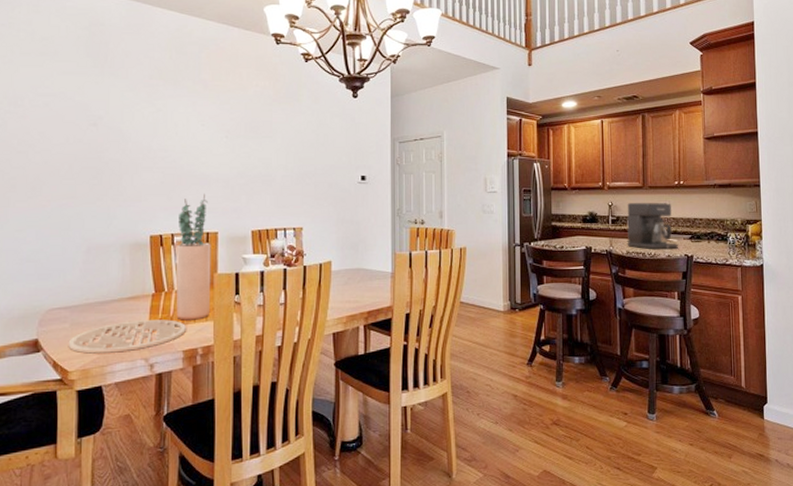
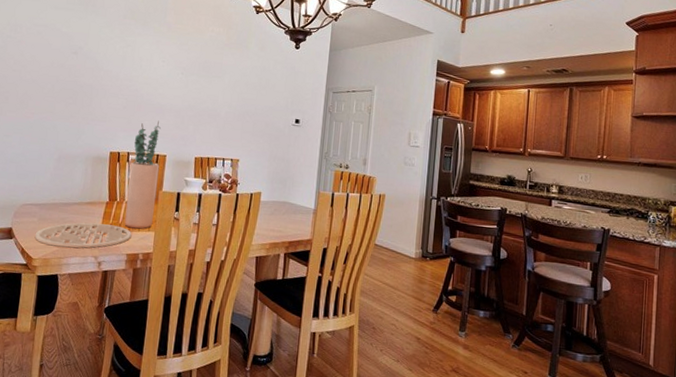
coffee maker: present [627,202,678,250] -> none [544,170,595,222]

